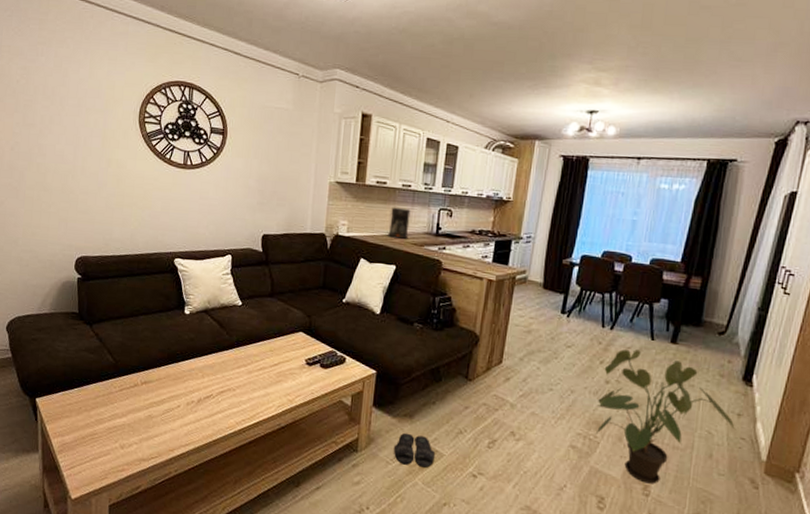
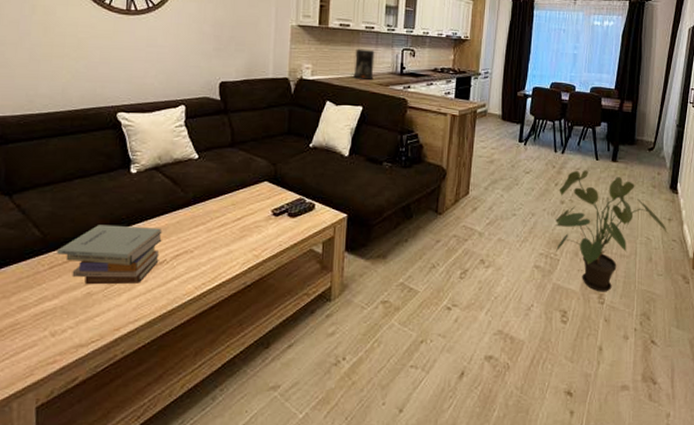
books: none [126,357,210,413] -> present [57,225,163,284]
slippers: present [393,433,435,469] -> none [368,274,409,308]

